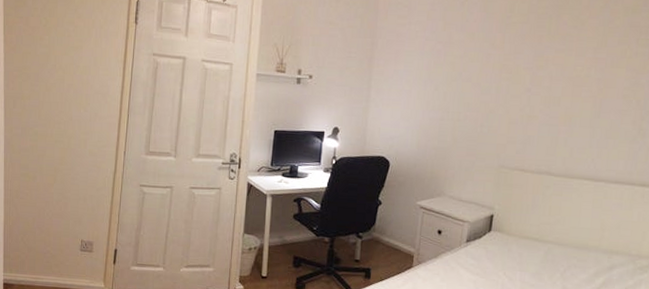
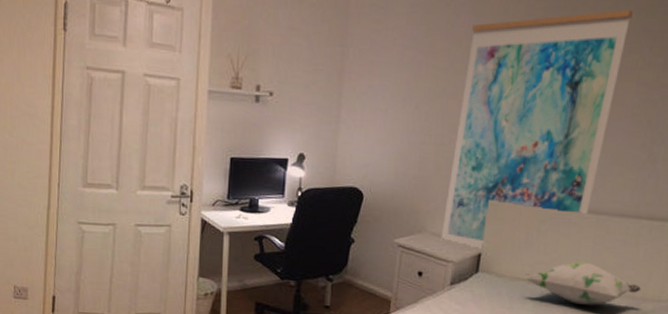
wall art: none [457,8,621,234] -> present [440,9,633,275]
decorative pillow: none [534,222,637,261] -> present [526,261,642,305]

